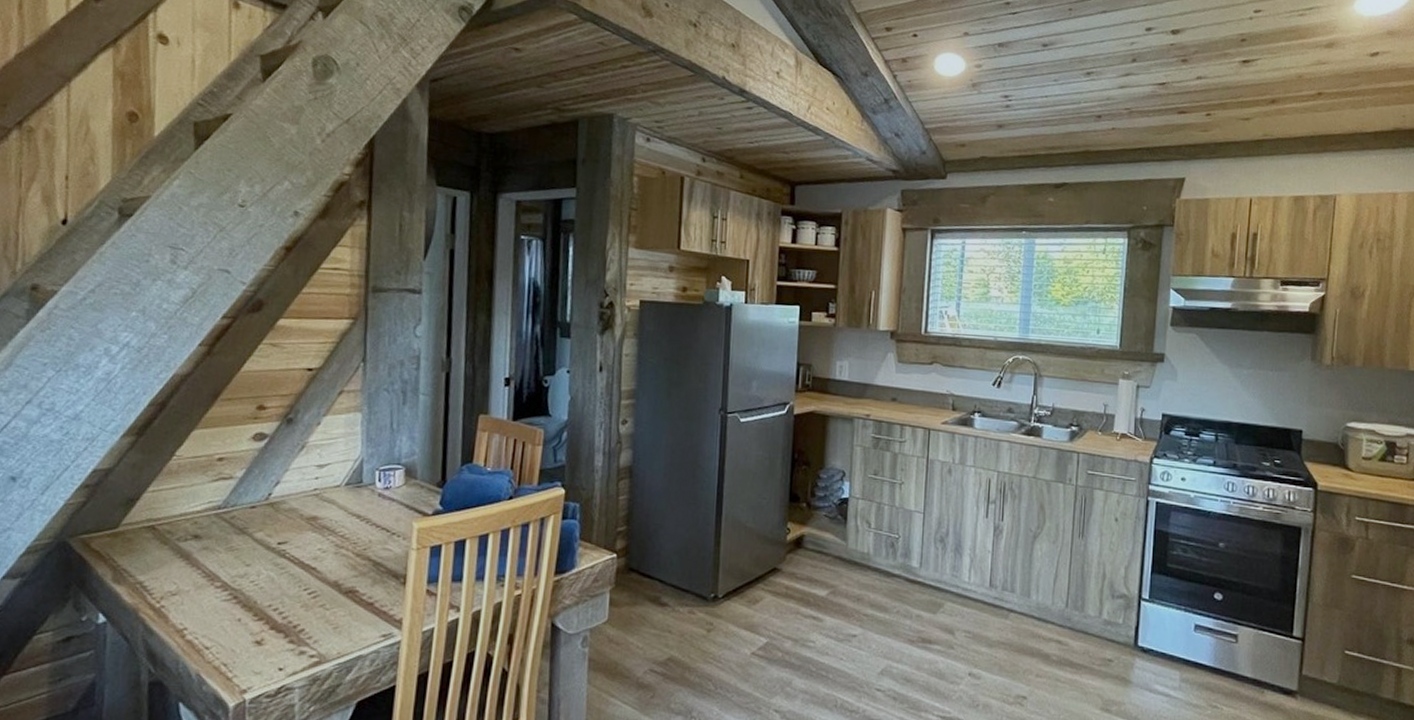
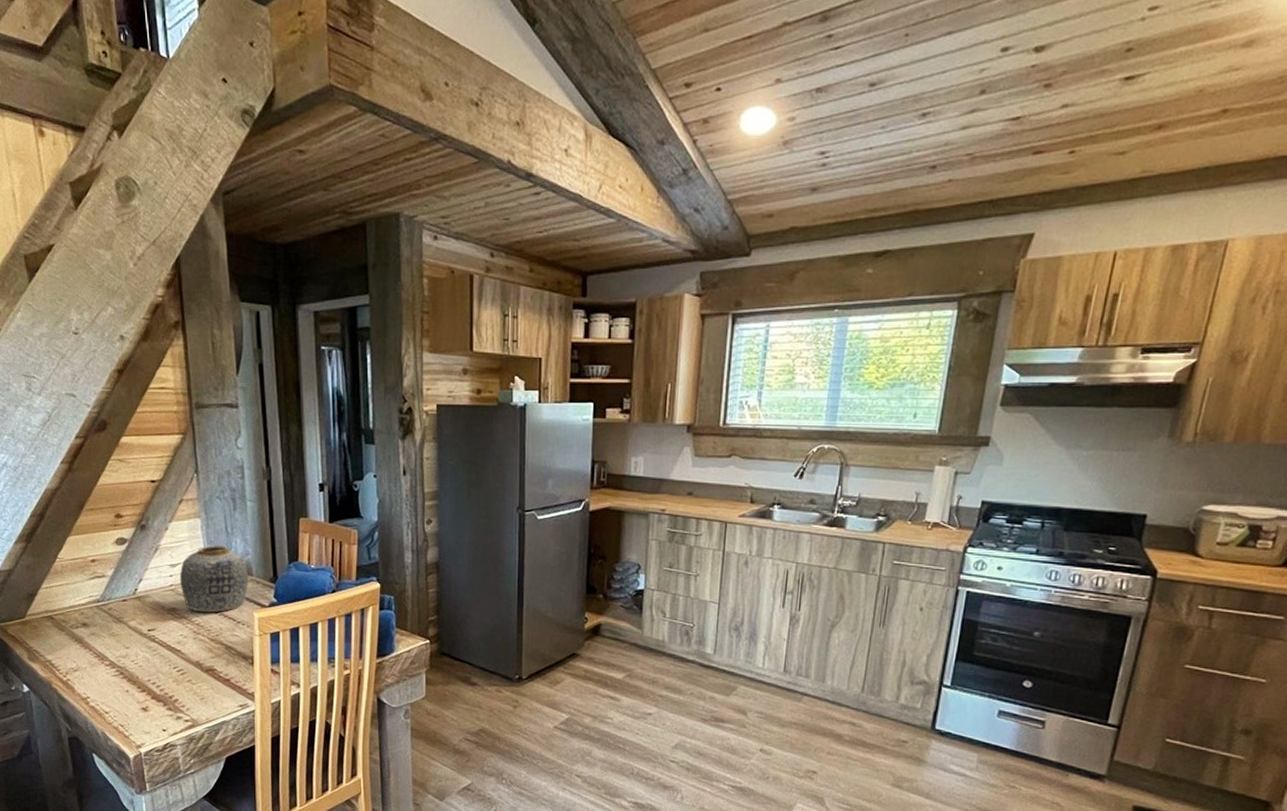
vase: none [326,442,412,522] -> present [179,544,248,613]

